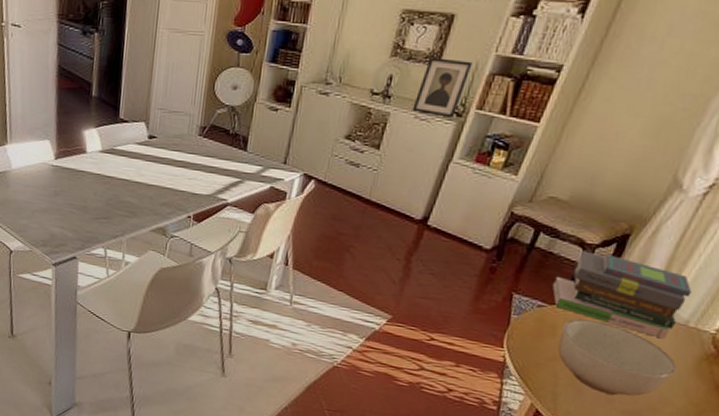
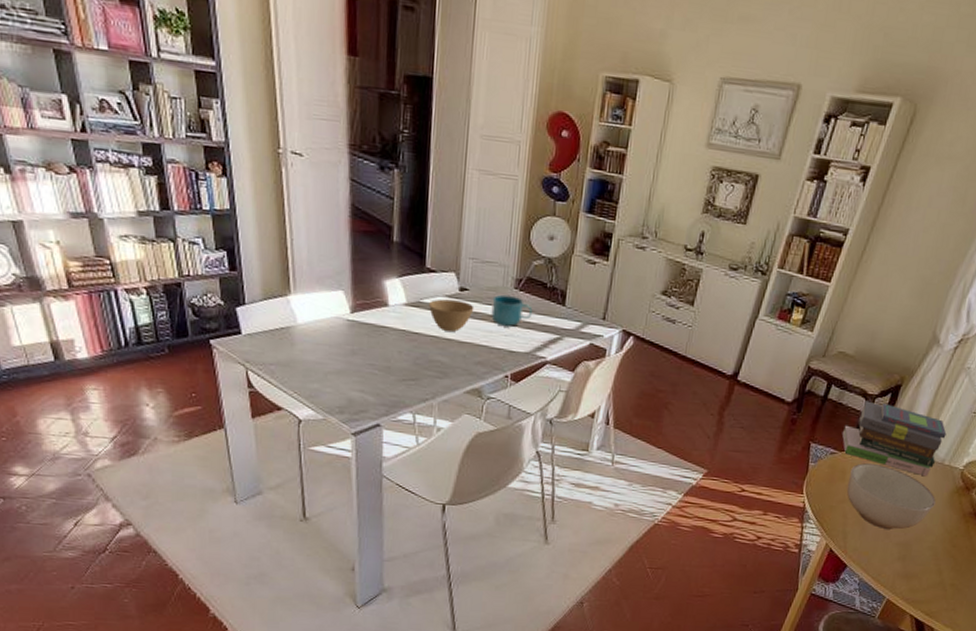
bowl: none [121,146,161,175] -> present [429,299,474,332]
cup: none [176,141,216,171] -> present [491,294,533,326]
picture frame: present [412,57,473,118] -> none [722,216,775,276]

